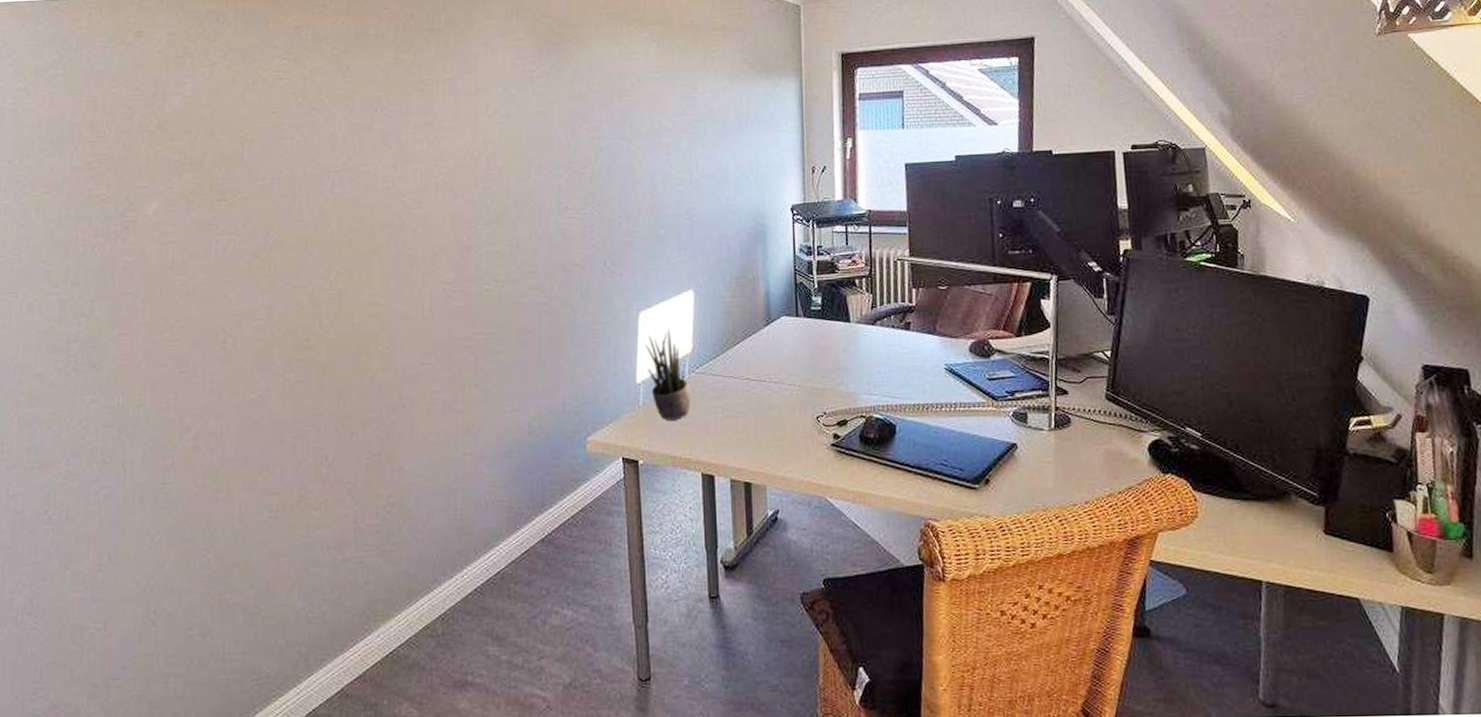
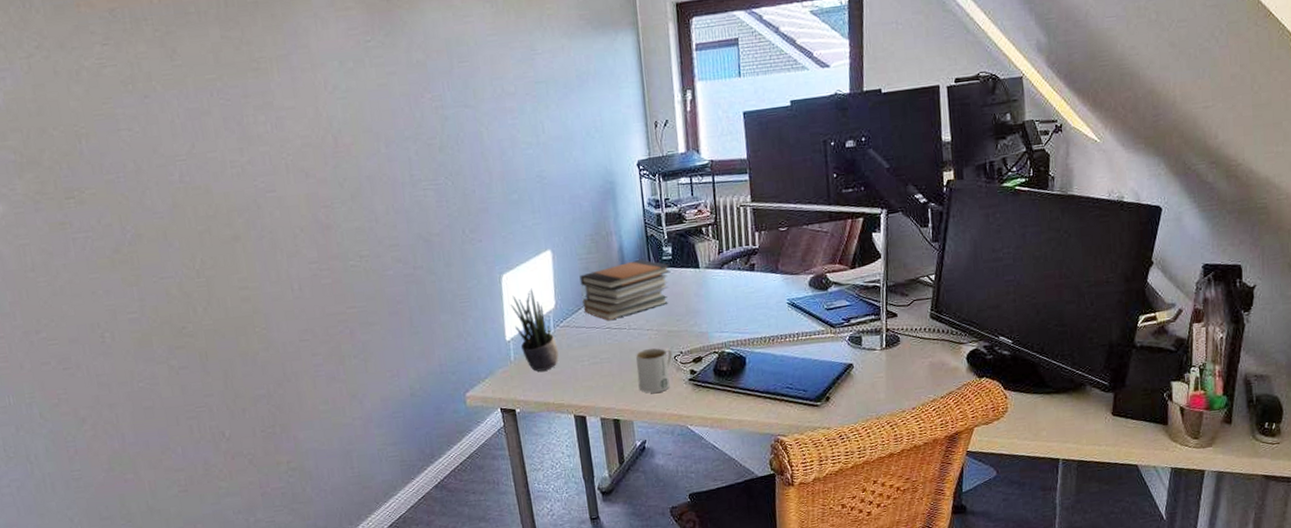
book stack: none [721,308,819,371] -> present [579,259,671,321]
mug: none [774,405,815,456] -> present [635,348,673,393]

